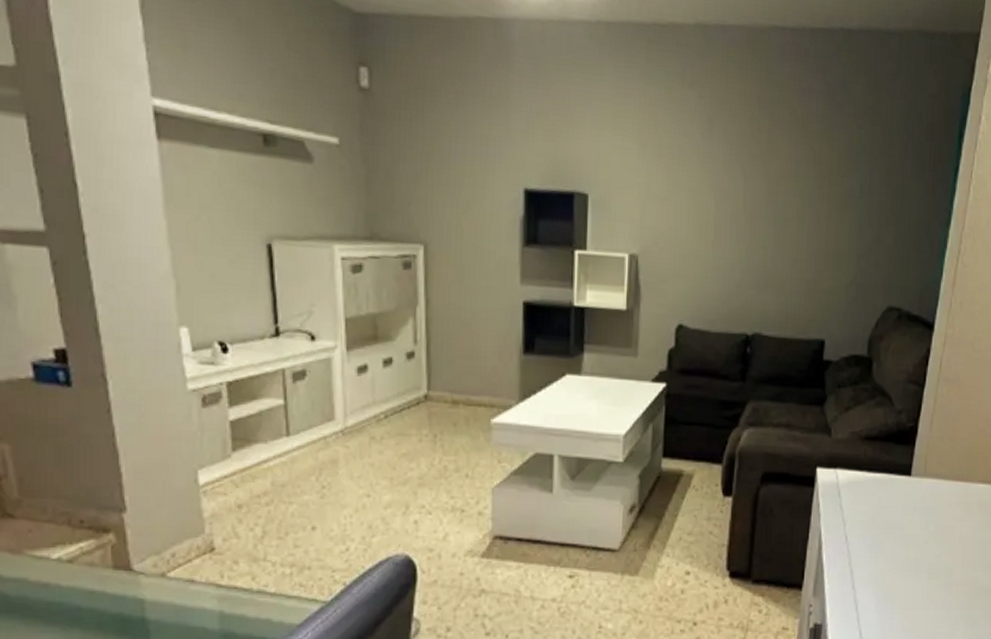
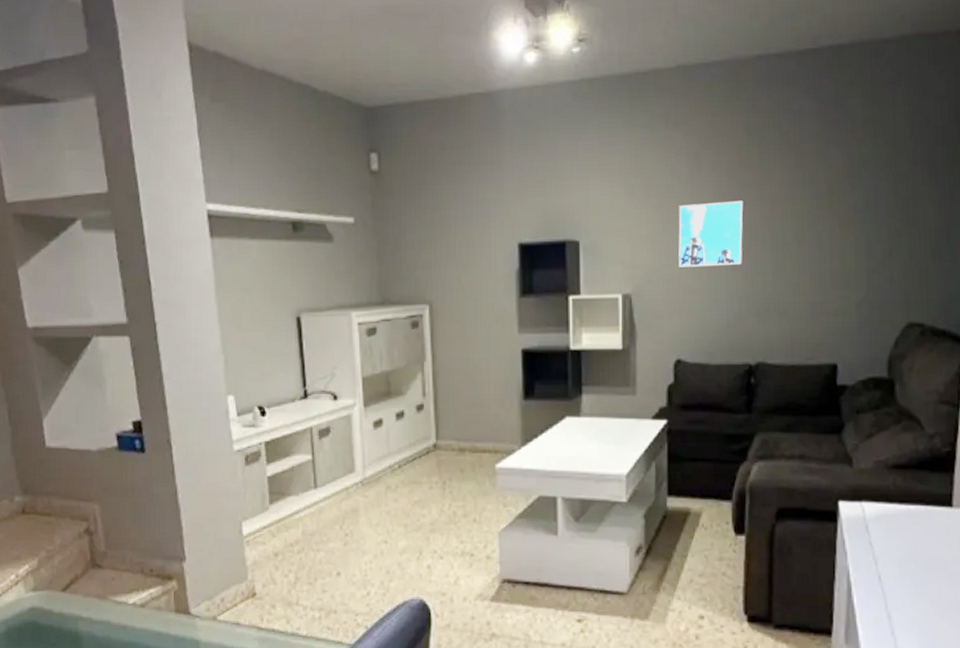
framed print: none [686,169,751,236] -> present [678,200,744,267]

